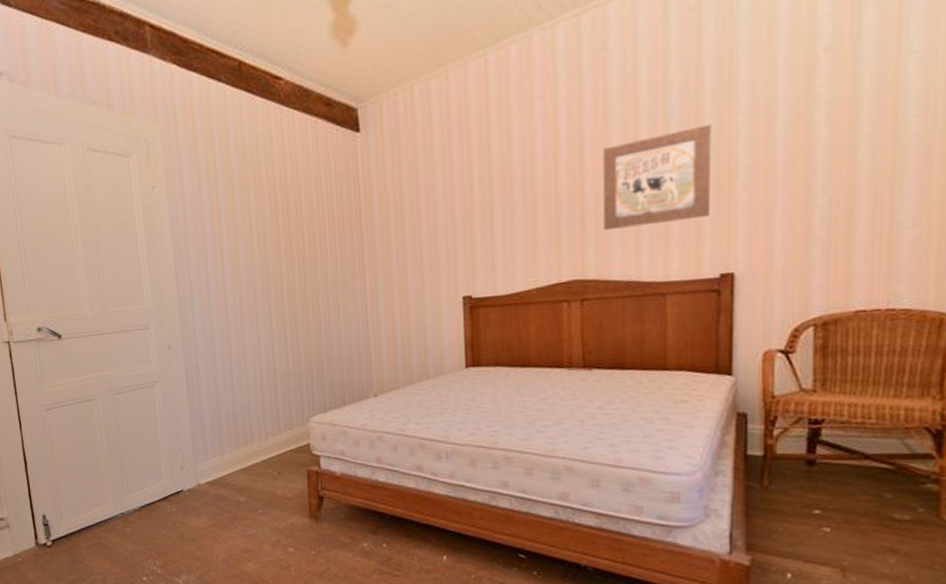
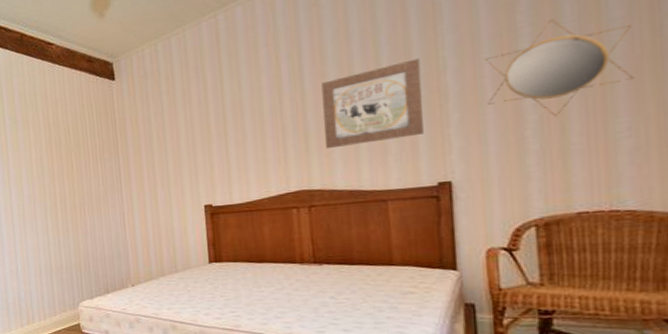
home mirror: none [778,85,927,201] -> present [485,18,635,117]

